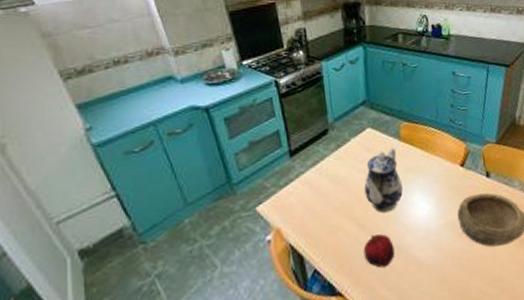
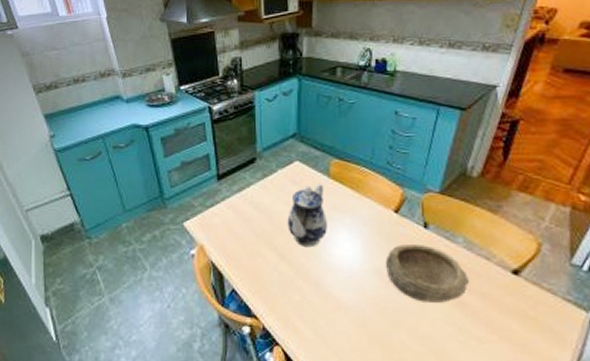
fruit: present [363,233,395,268] -> none [281,266,314,300]

